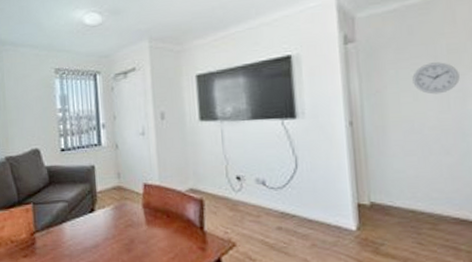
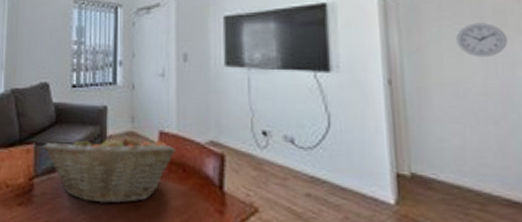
fruit basket: none [39,190,159,250] -> present [42,135,175,204]

